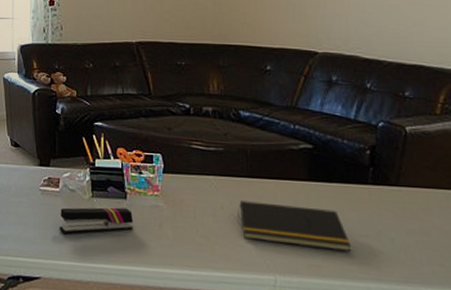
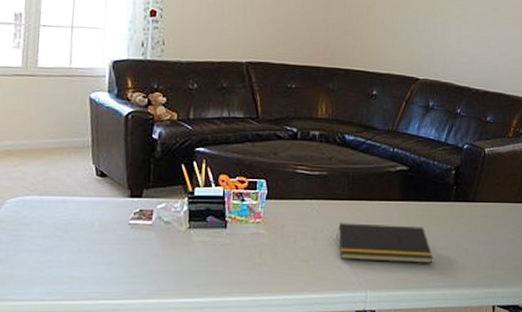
stapler: present [59,207,134,234] -> none [149,237,233,269]

